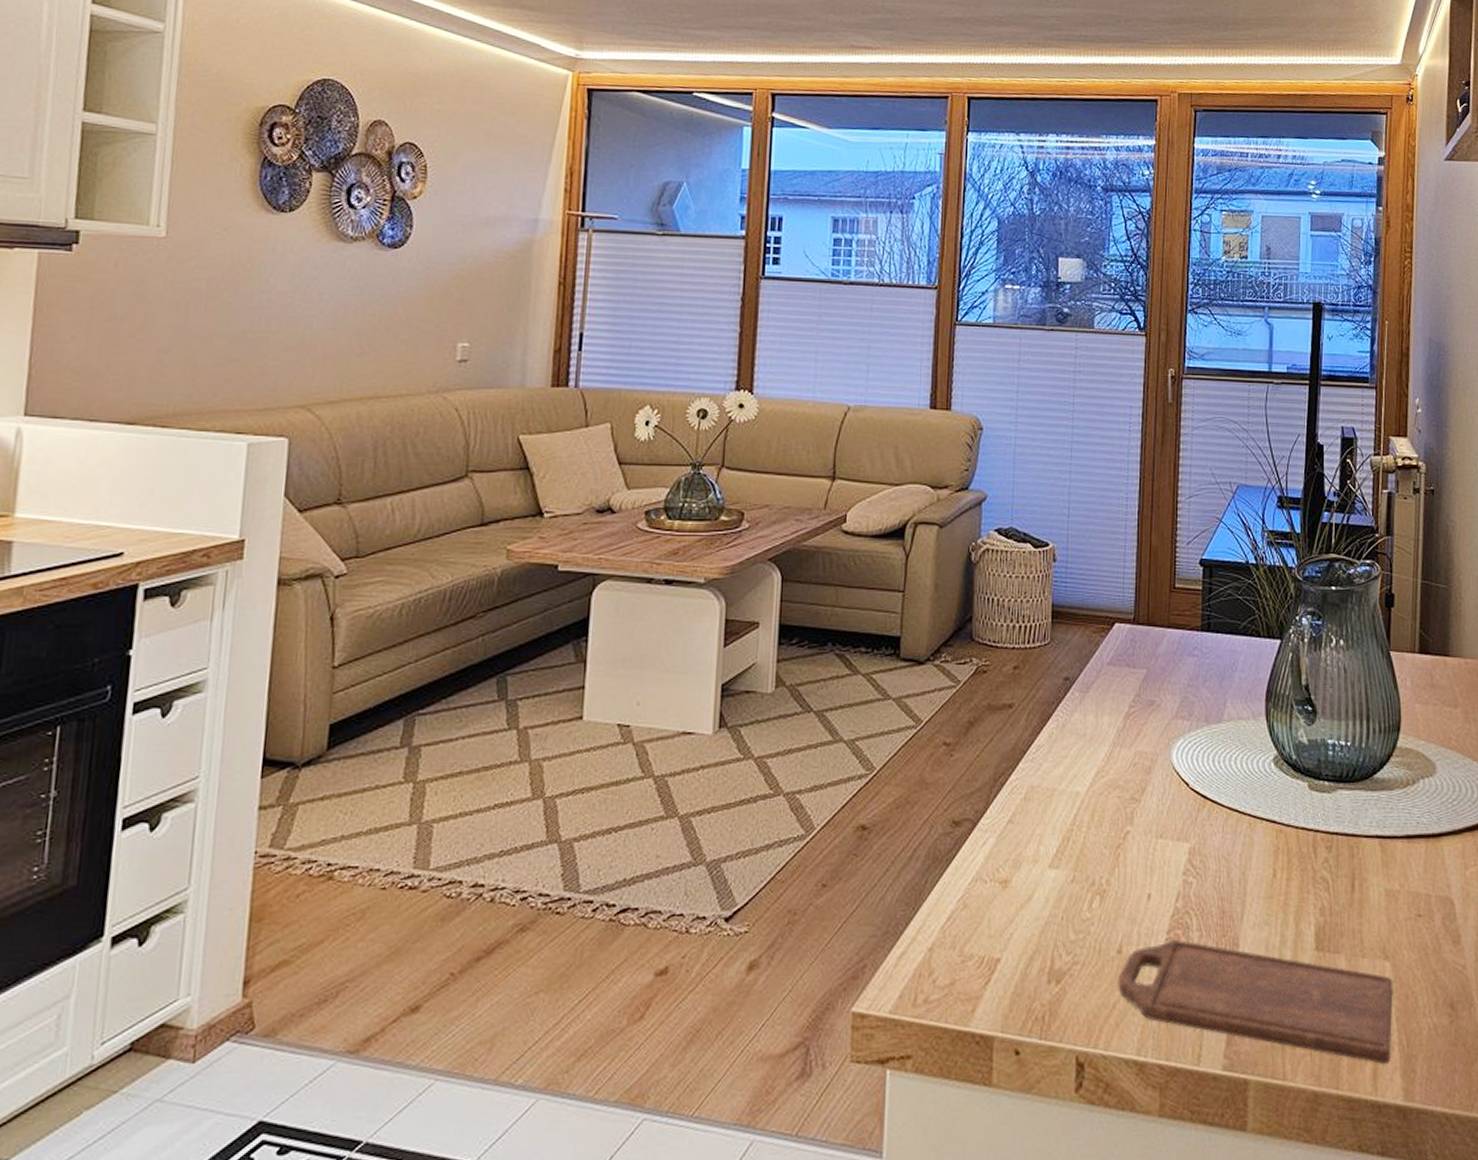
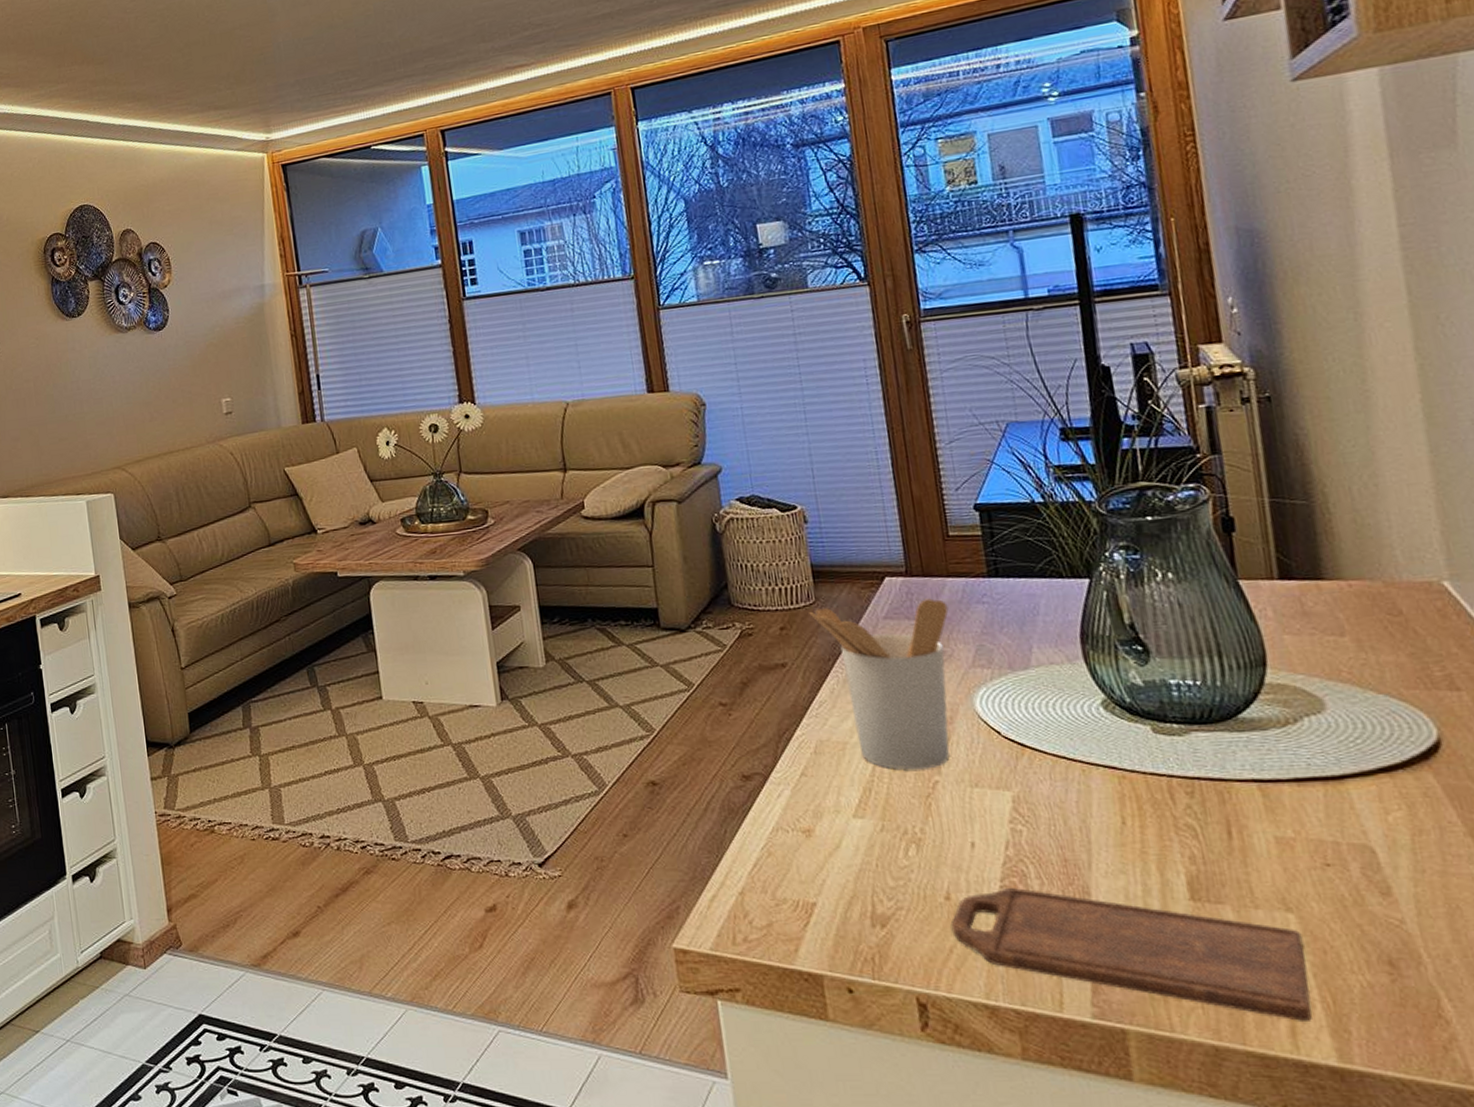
utensil holder: none [1042,647,1164,820] -> present [809,598,950,770]

